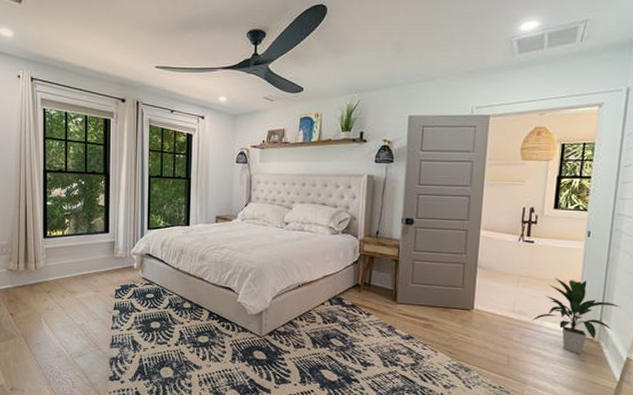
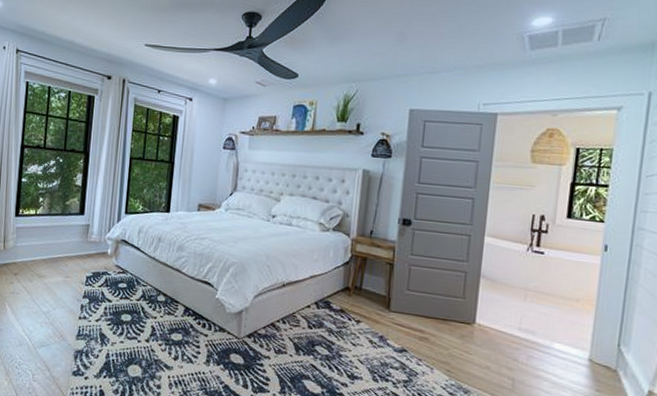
indoor plant: present [532,278,620,354] -> none [541,294,641,383]

